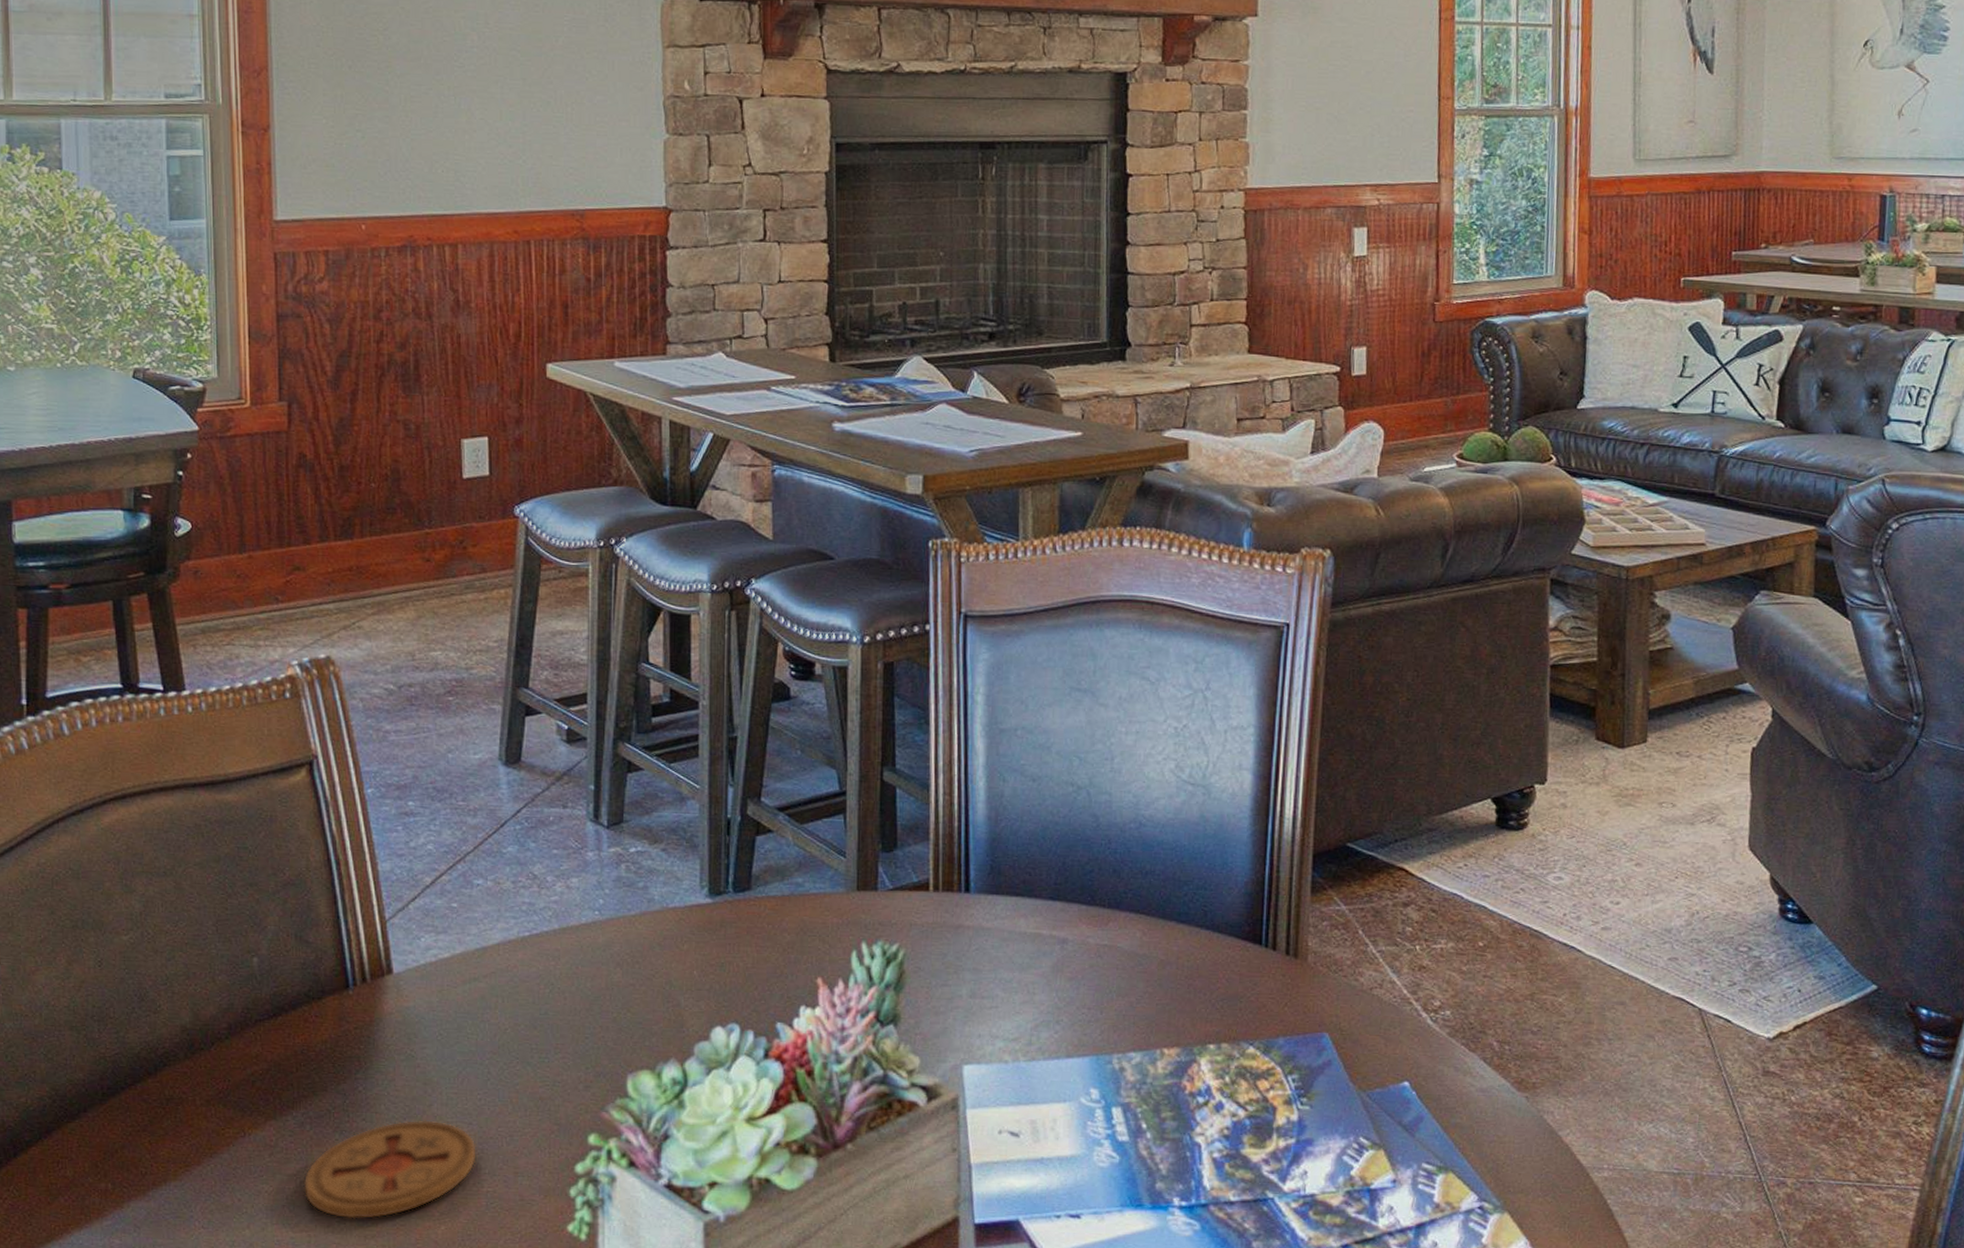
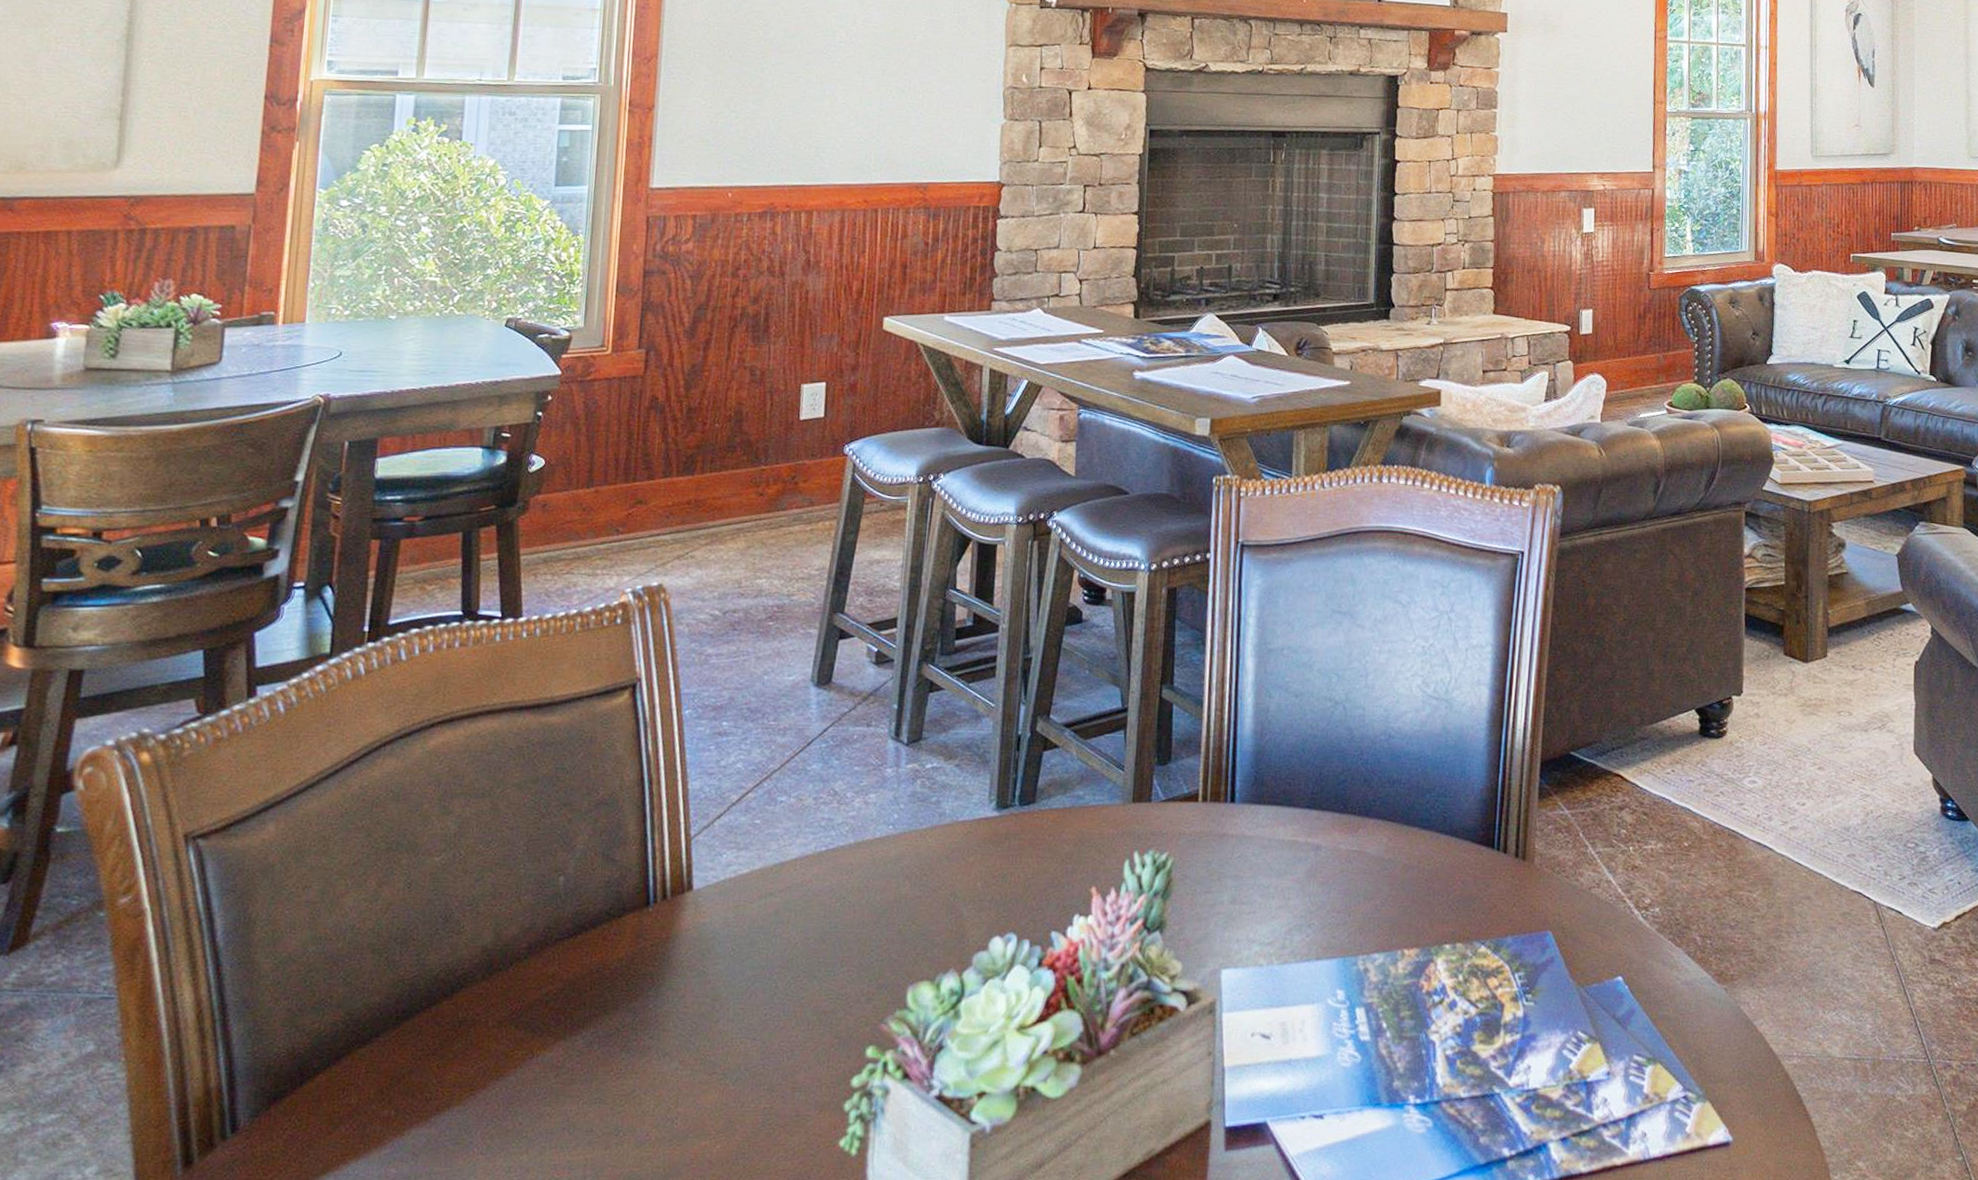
coaster: present [303,1119,478,1220] -> none [585,1036,759,1140]

